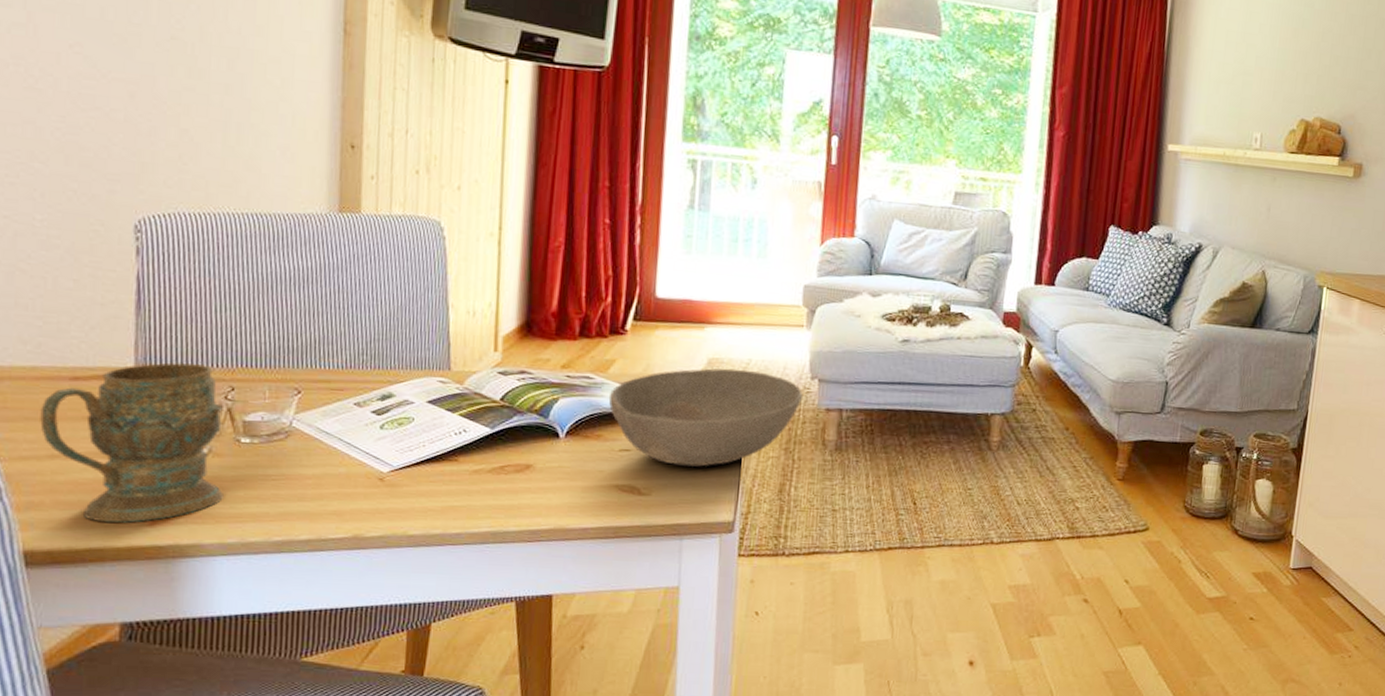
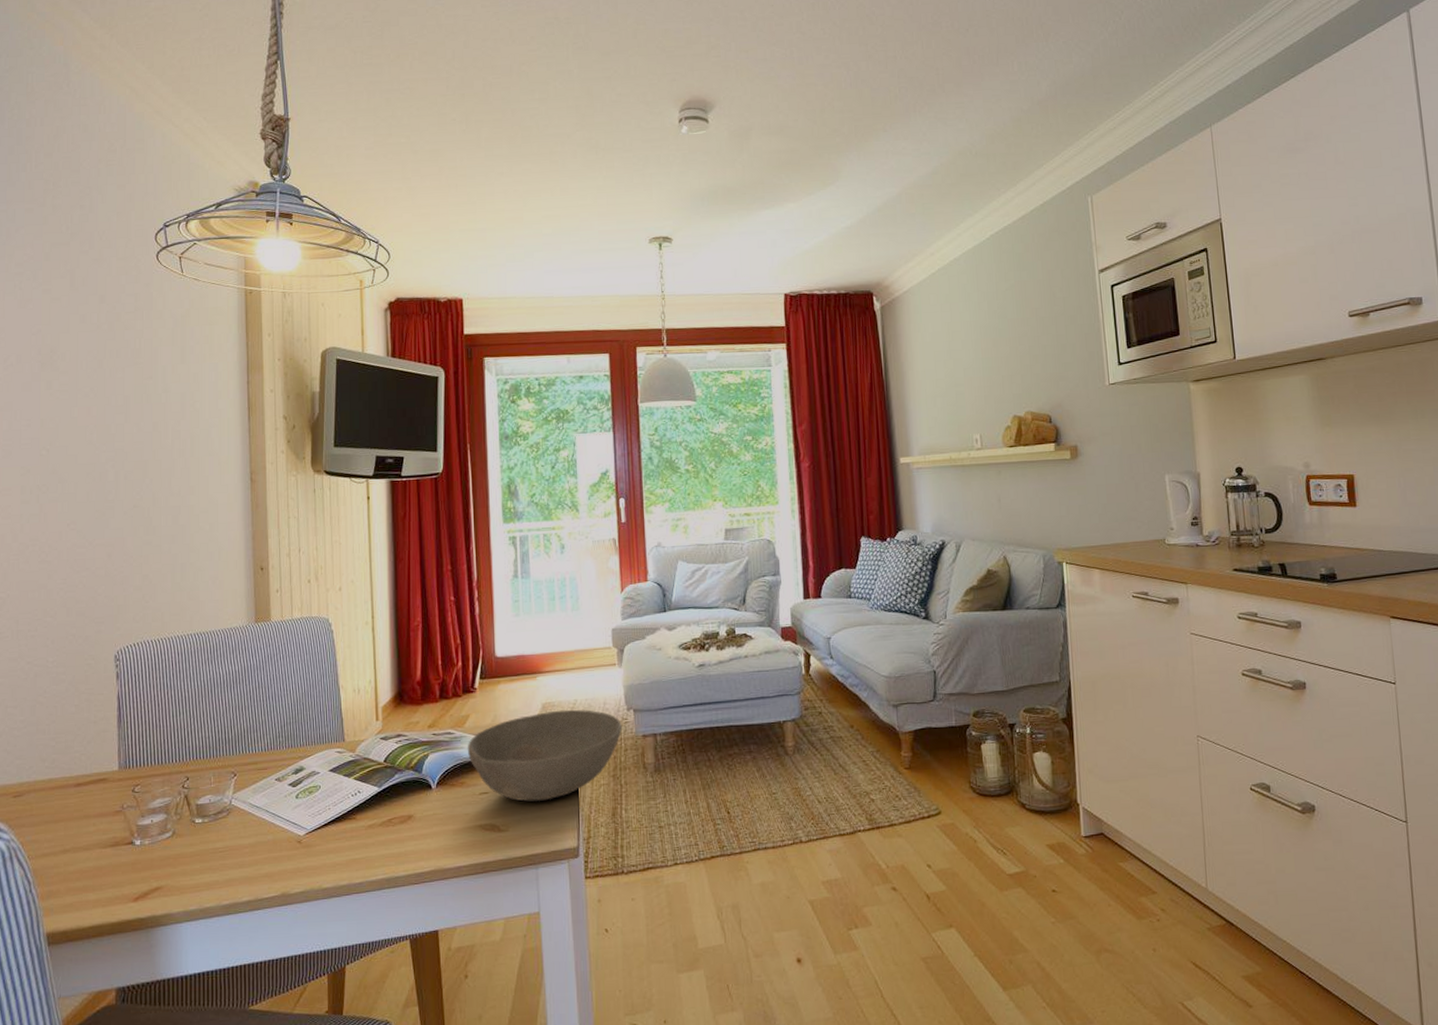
mug: present [40,362,225,523] -> none [55,761,185,902]

